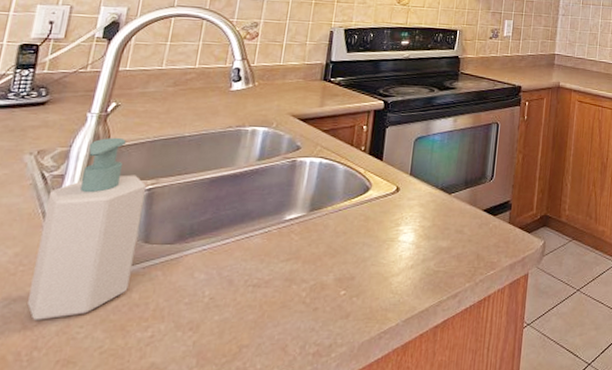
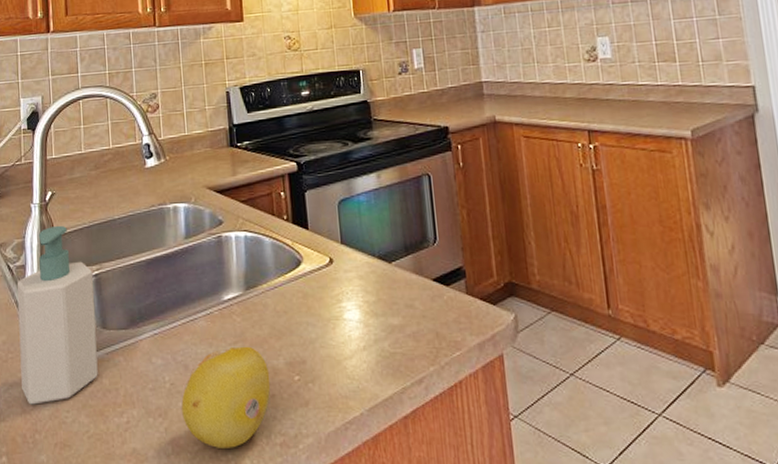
fruit: none [215,263,317,361] -> present [181,346,271,450]

